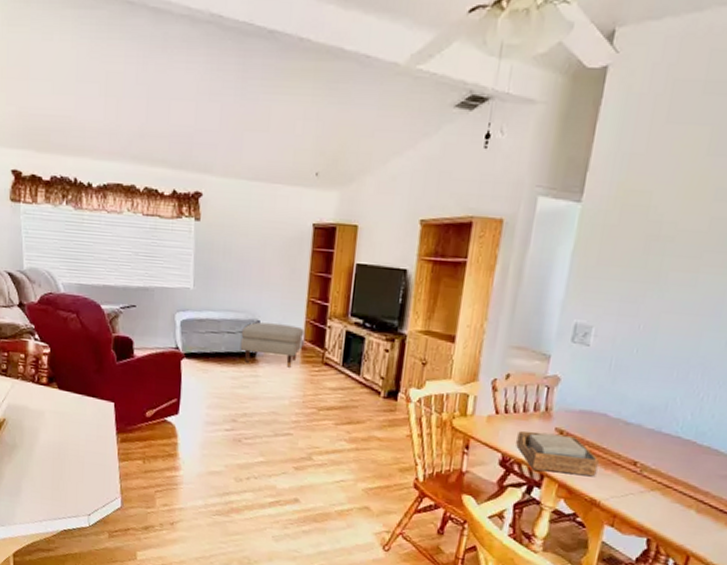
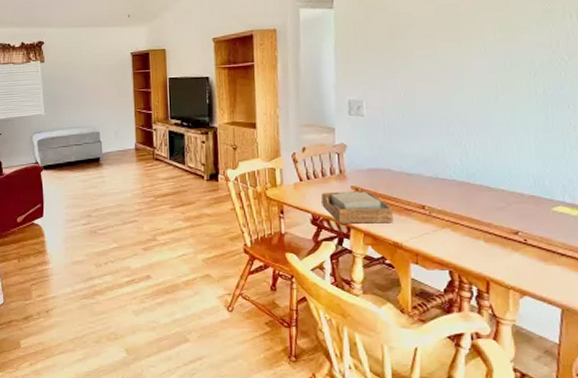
ottoman: present [240,322,305,368] -> none [86,132,136,167]

